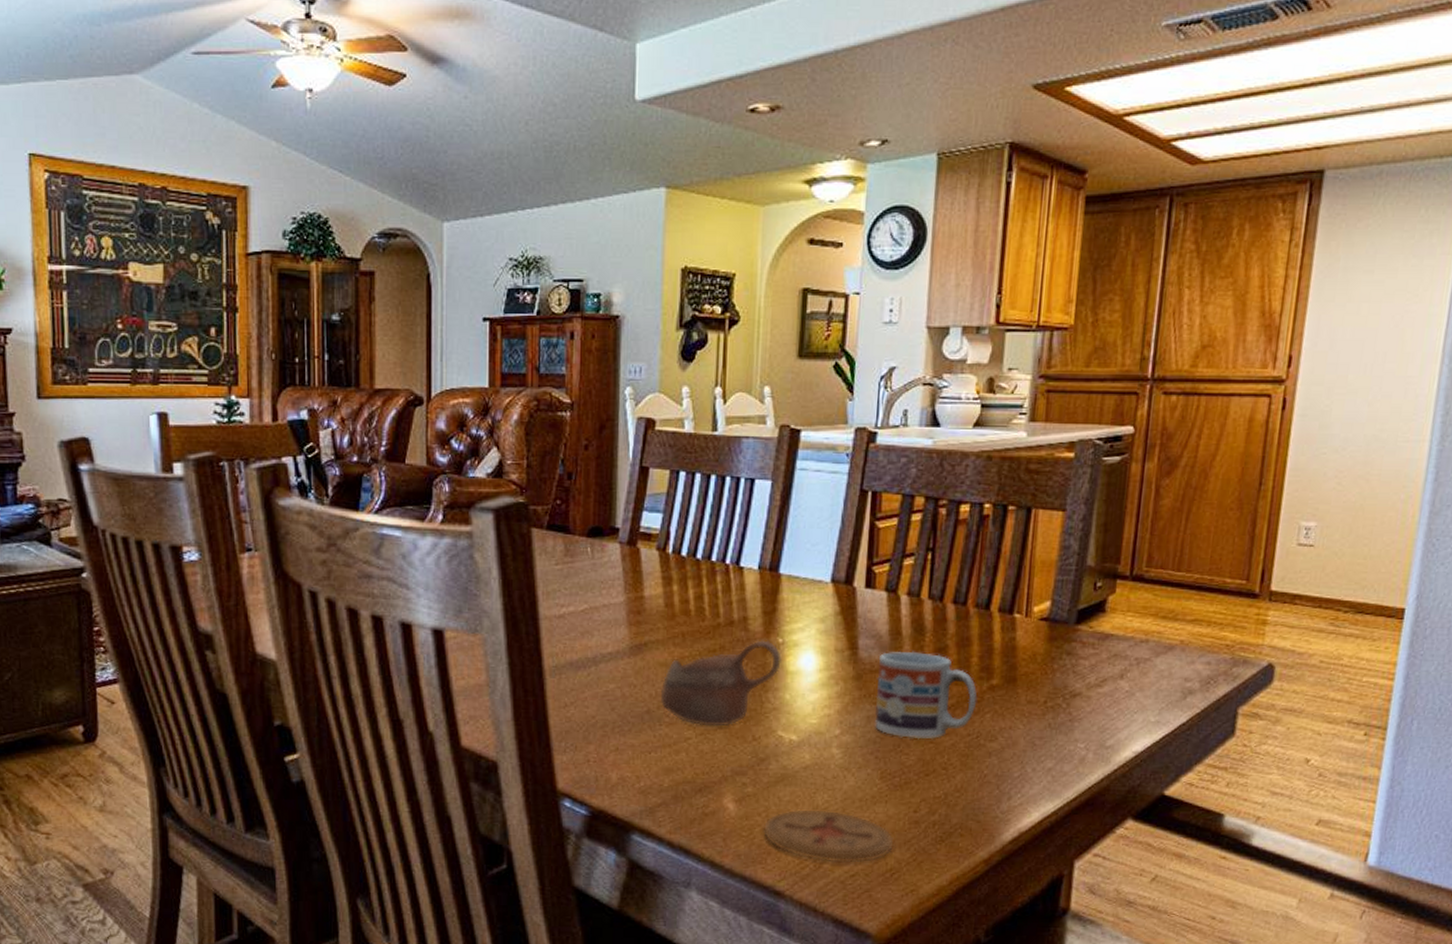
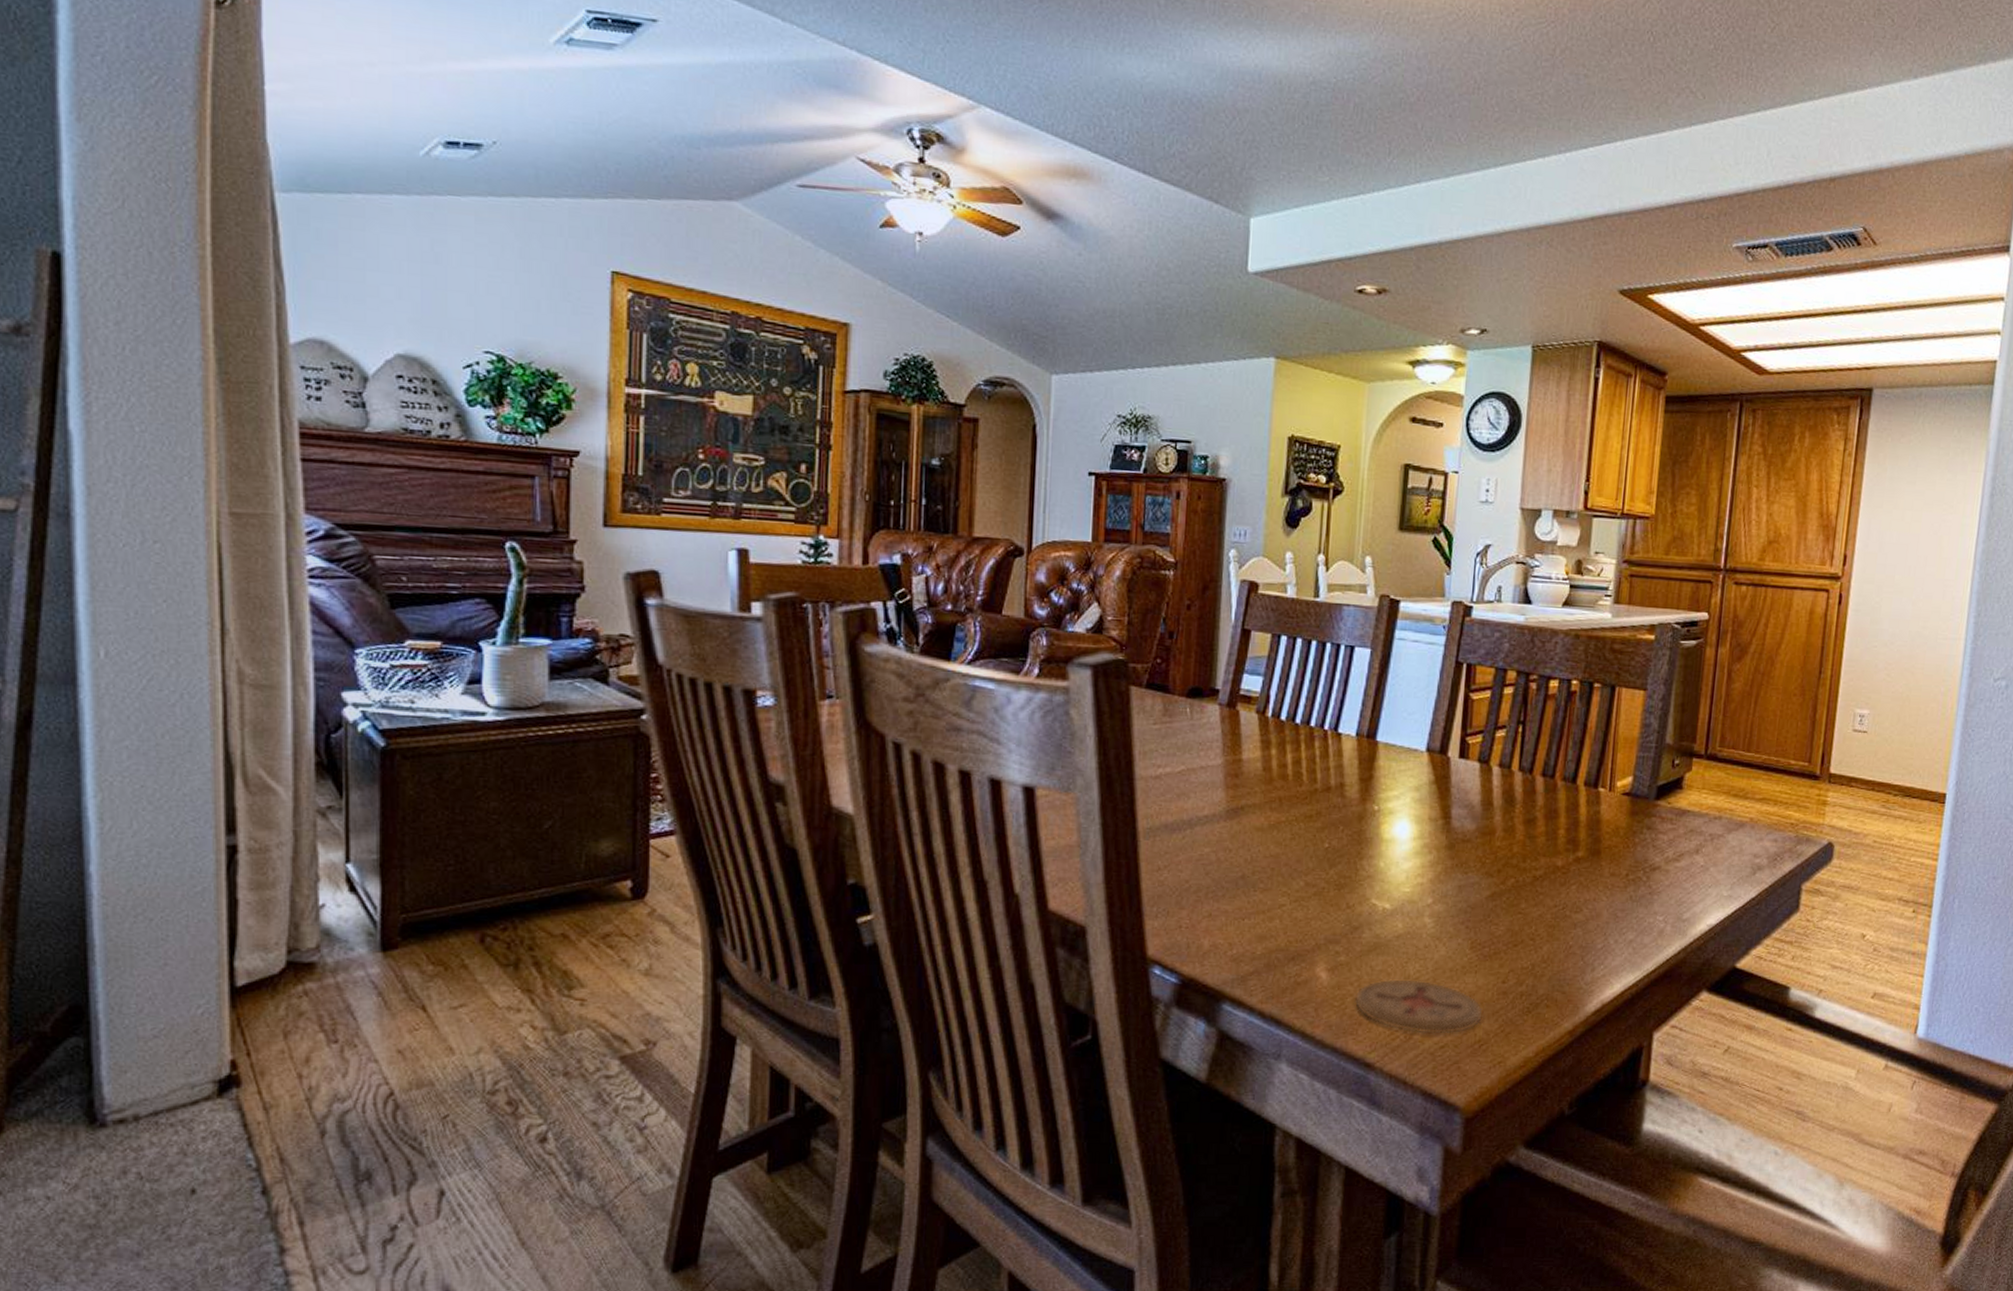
cup: present [660,640,783,727] -> none [1255,807,1378,894]
cup: present [875,651,978,740] -> none [1466,822,1564,910]

